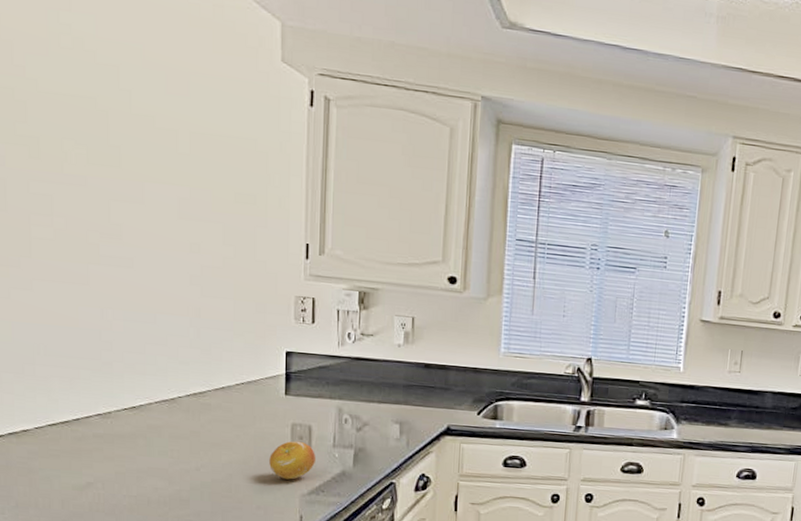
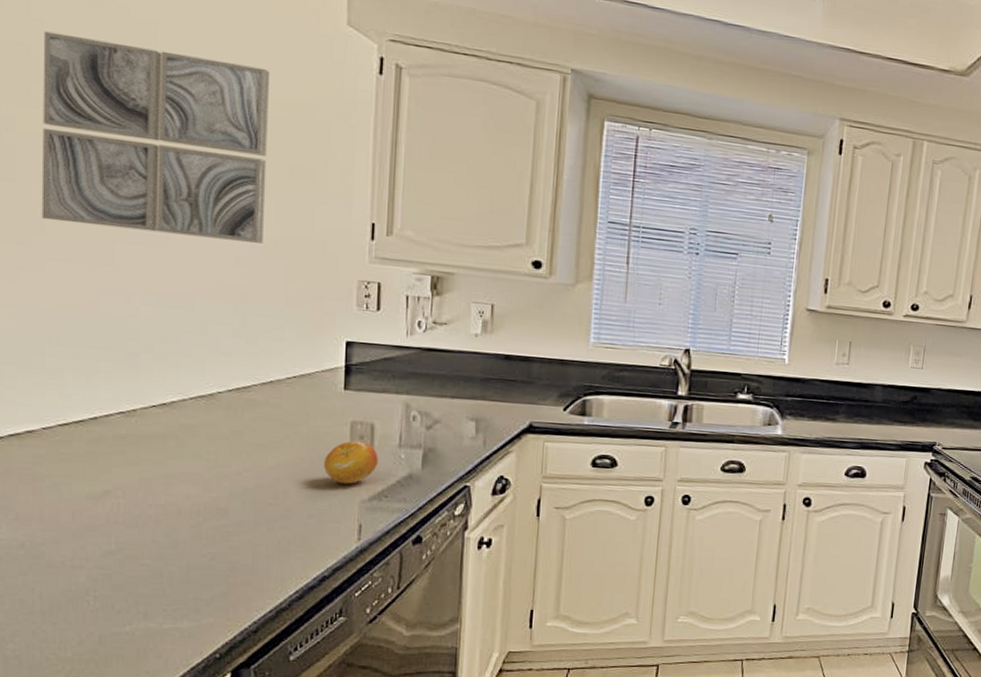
wall art: none [25,76,215,263] -> present [41,31,269,243]

